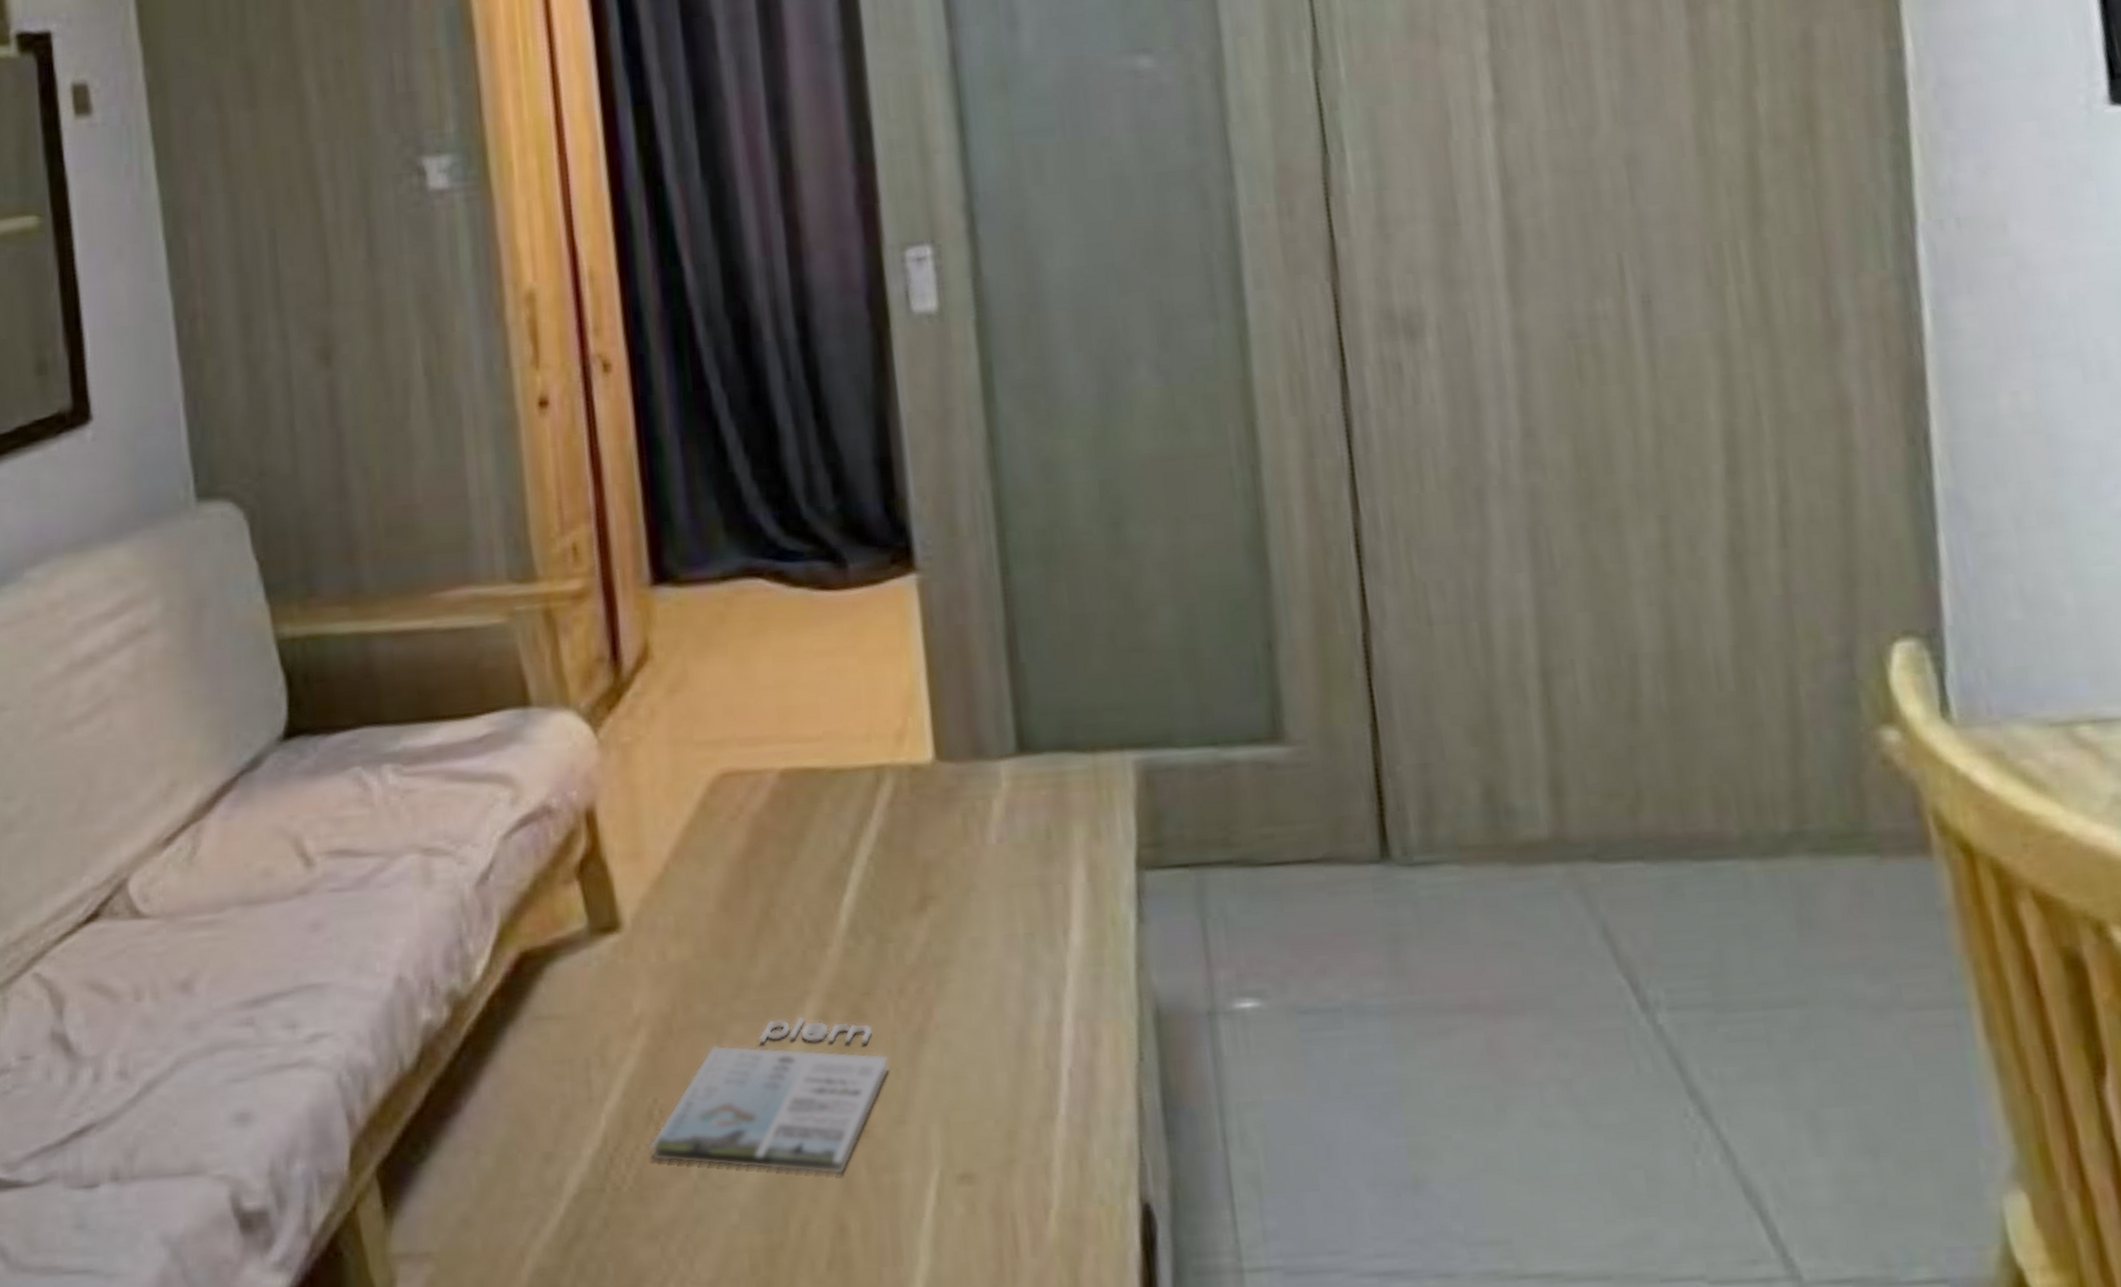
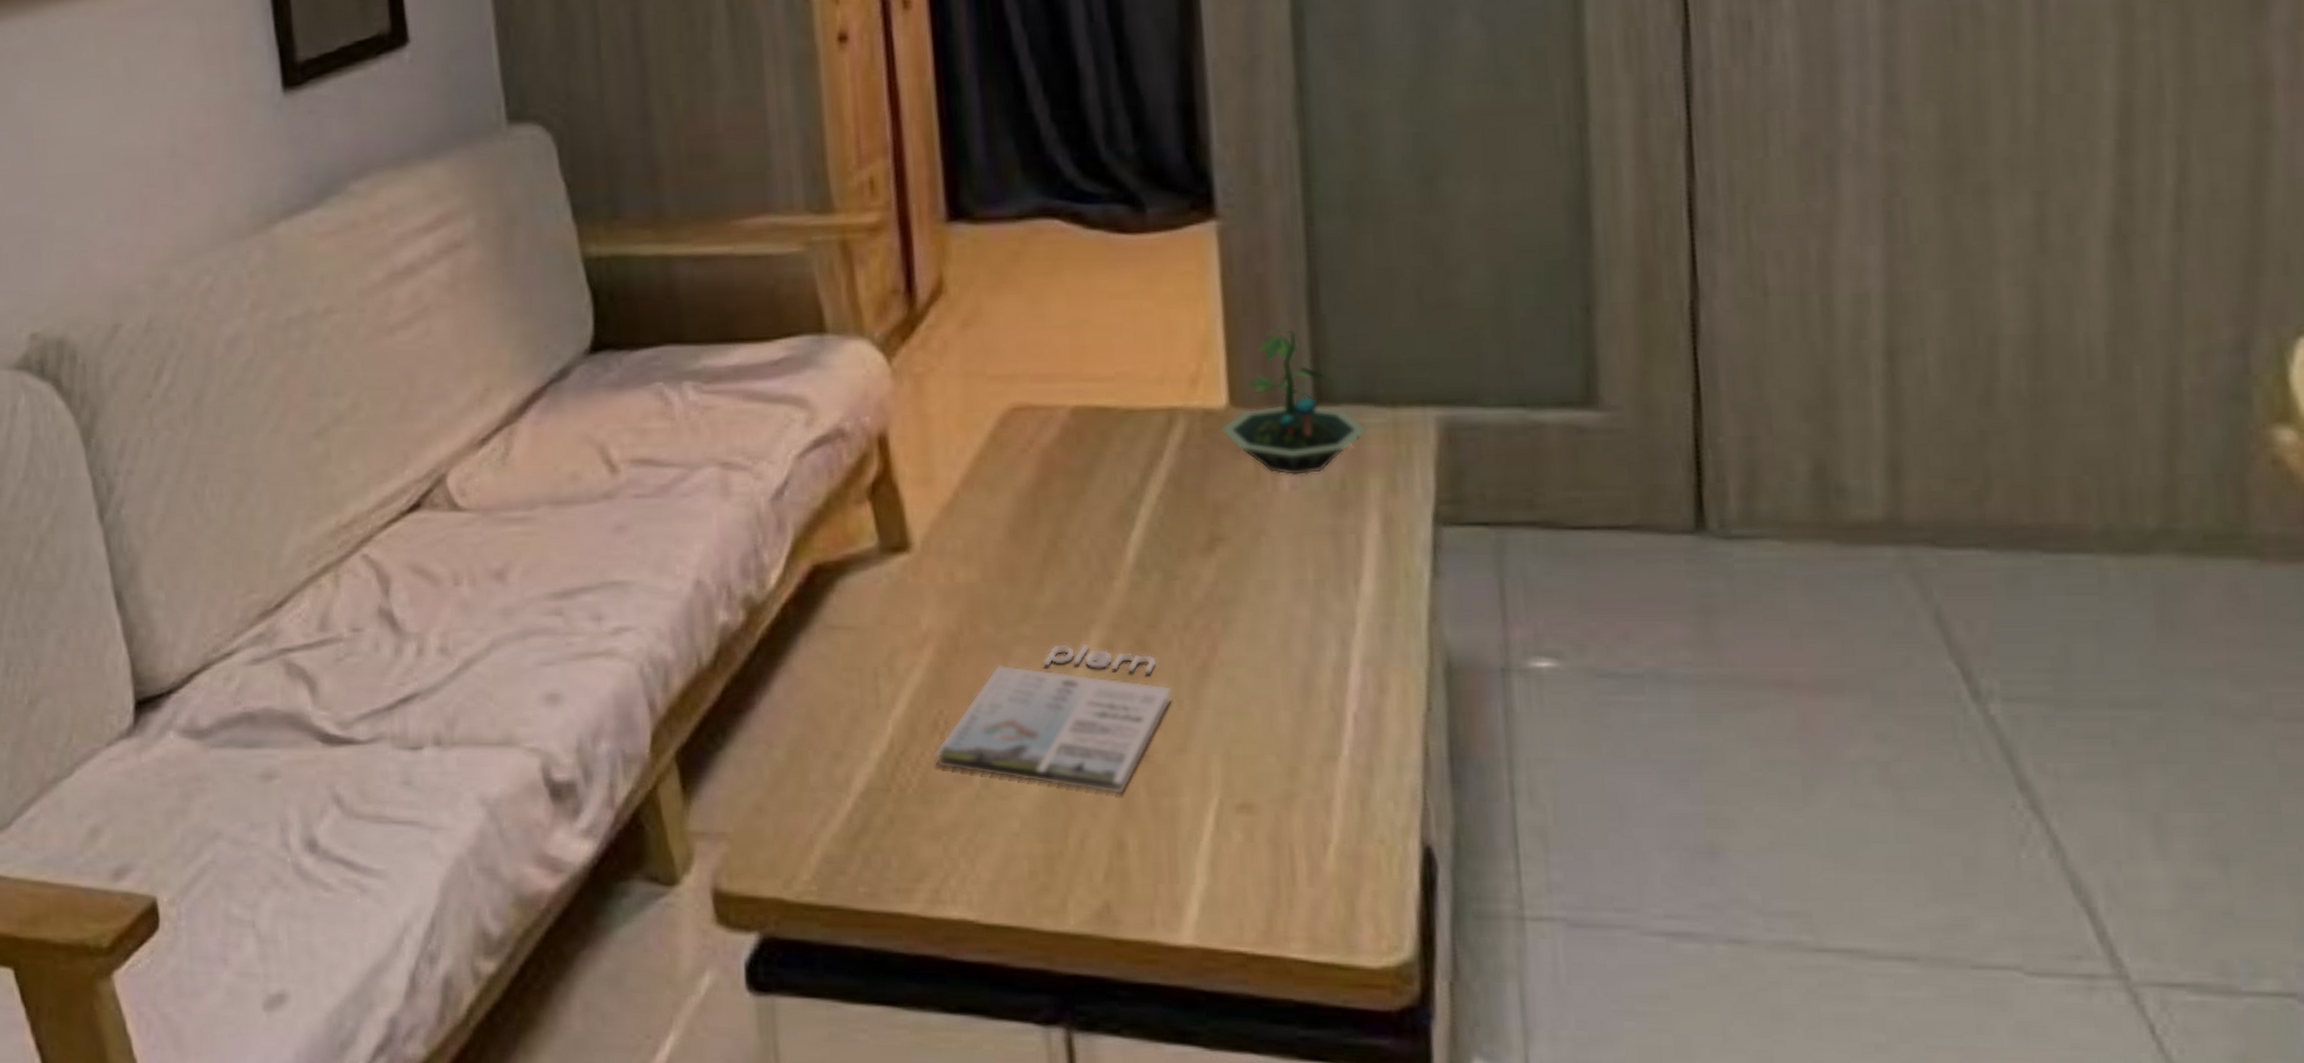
terrarium: none [928,675,1069,828] -> present [1221,324,1368,475]

